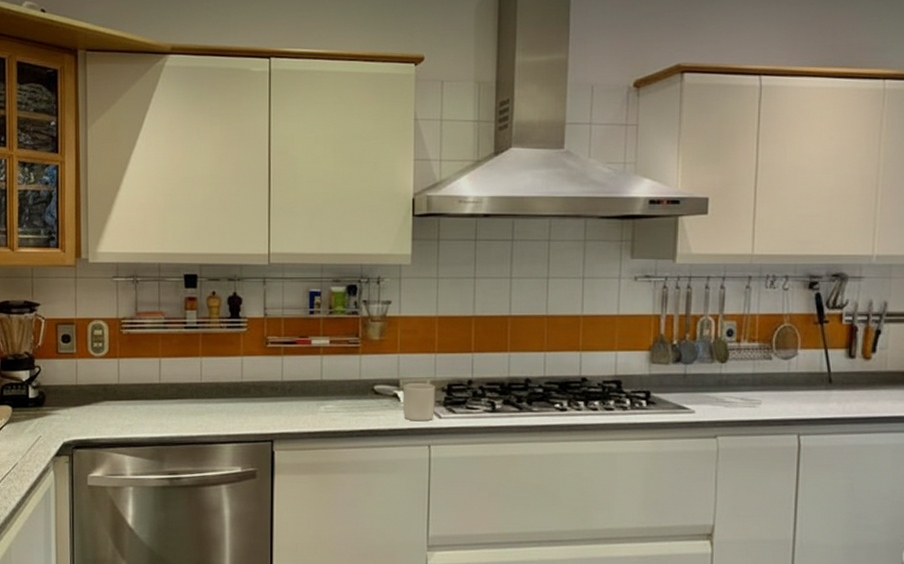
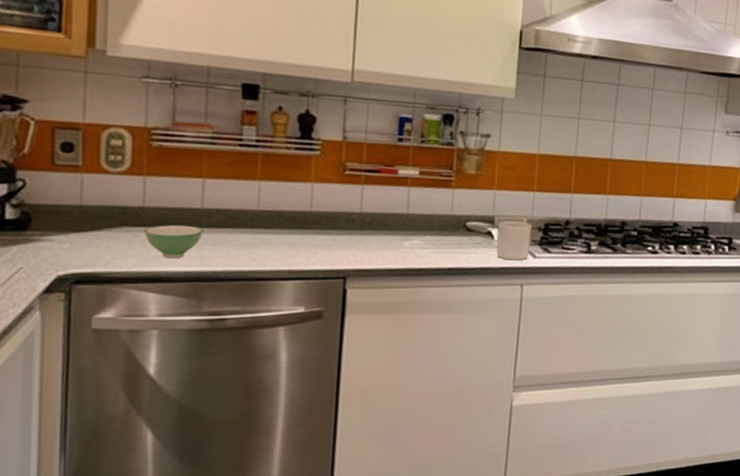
bowl: none [120,397,162,427] -> present [144,224,204,259]

